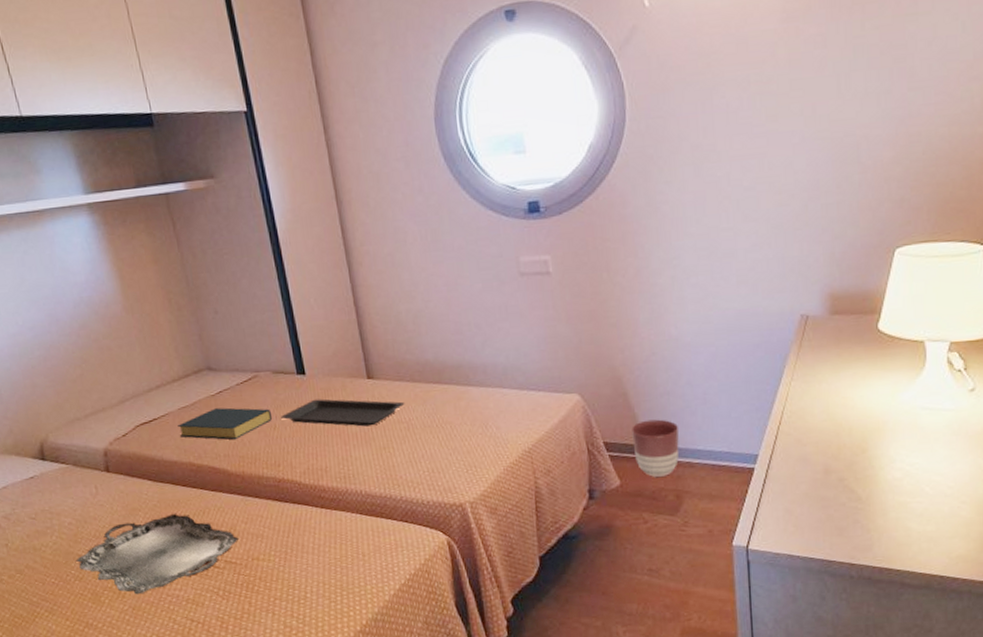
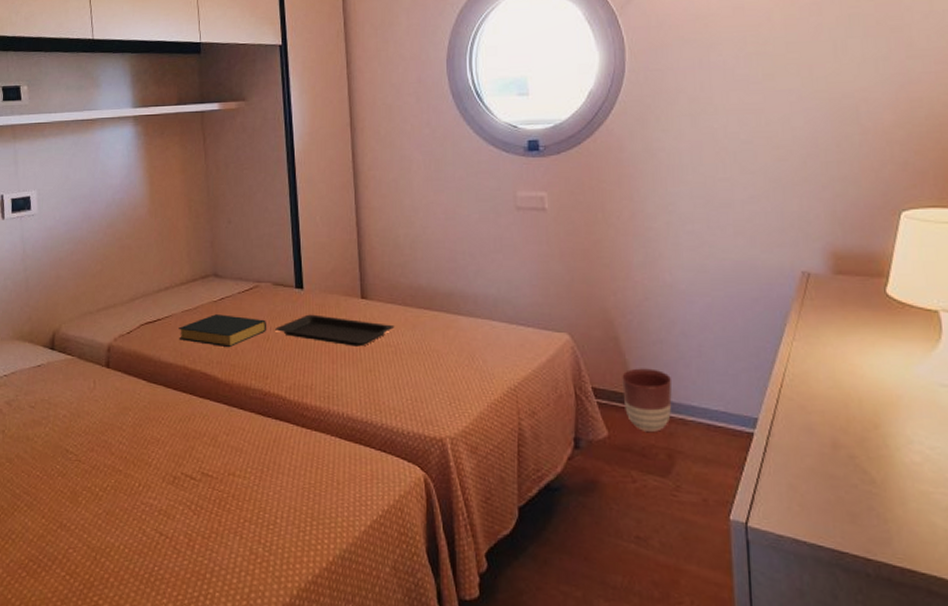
serving tray: present [76,514,240,595] -> none [63,417,219,499]

